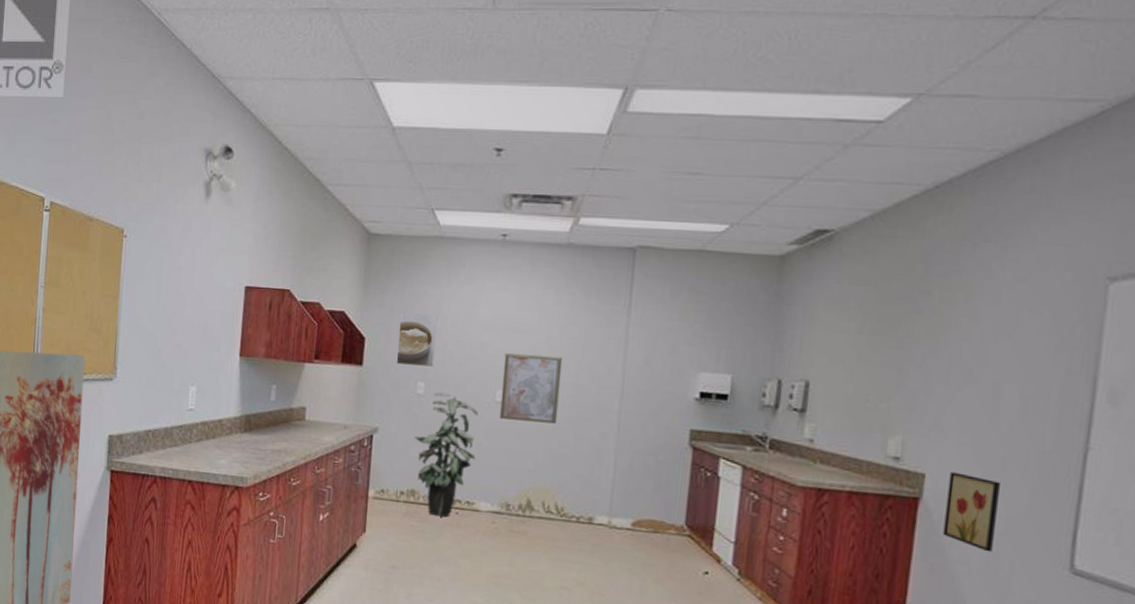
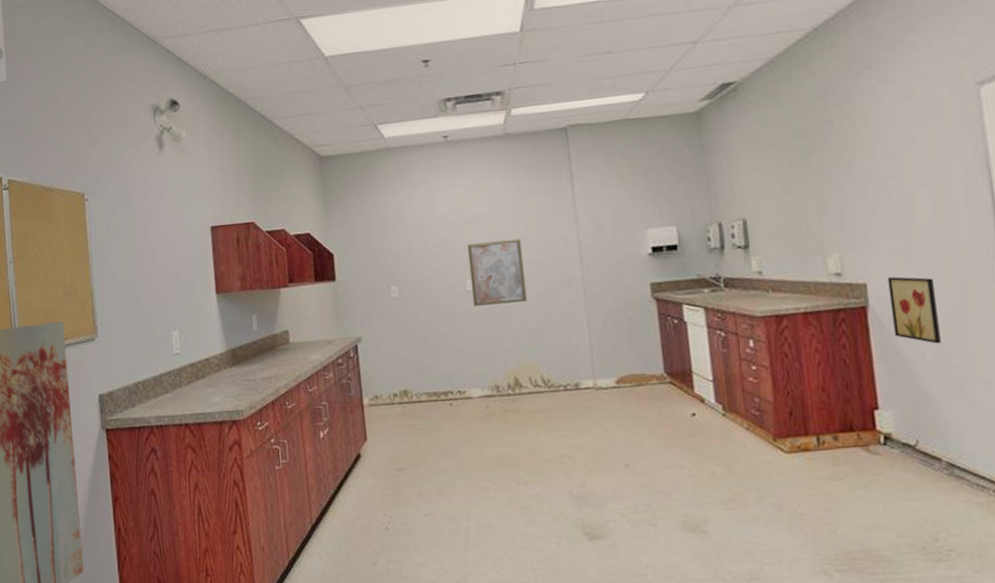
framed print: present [396,312,438,368] -> none [362,220,403,274]
indoor plant: present [415,392,478,517] -> none [397,291,459,411]

